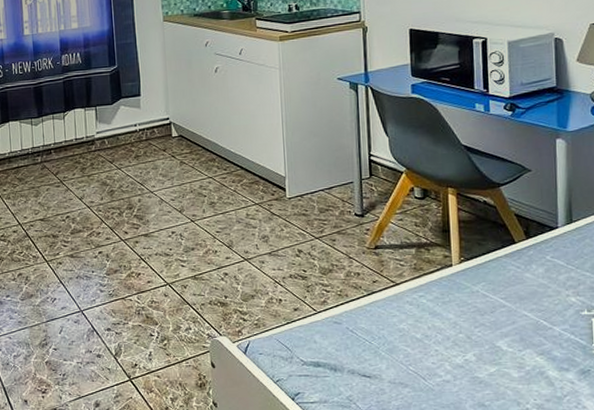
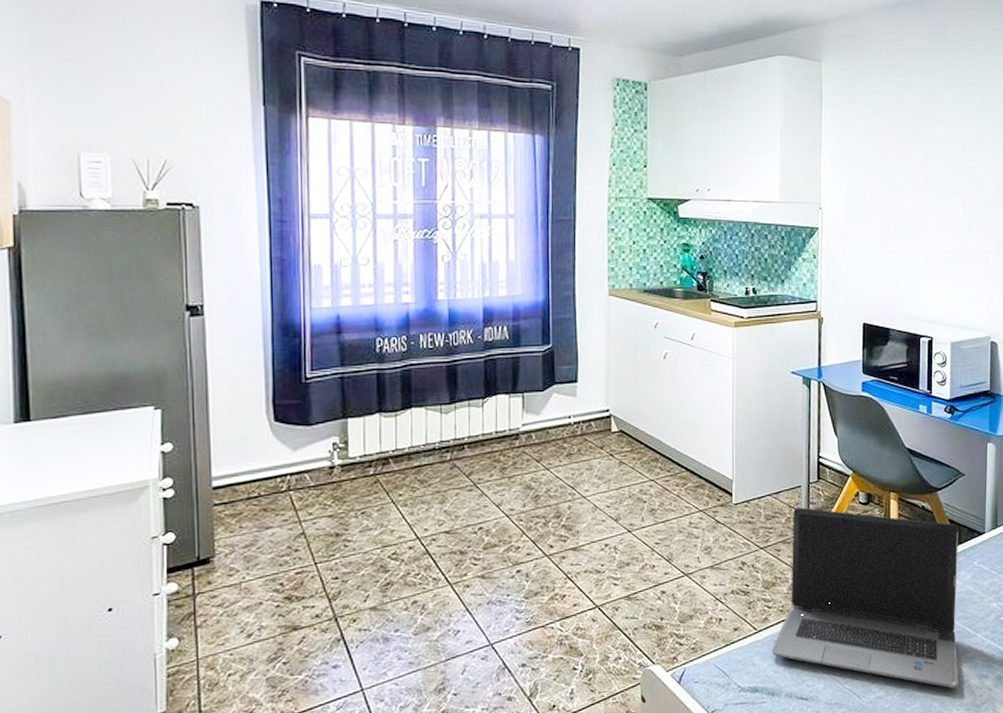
laptop computer: none [332,201,535,379] -> present [771,507,959,689]

